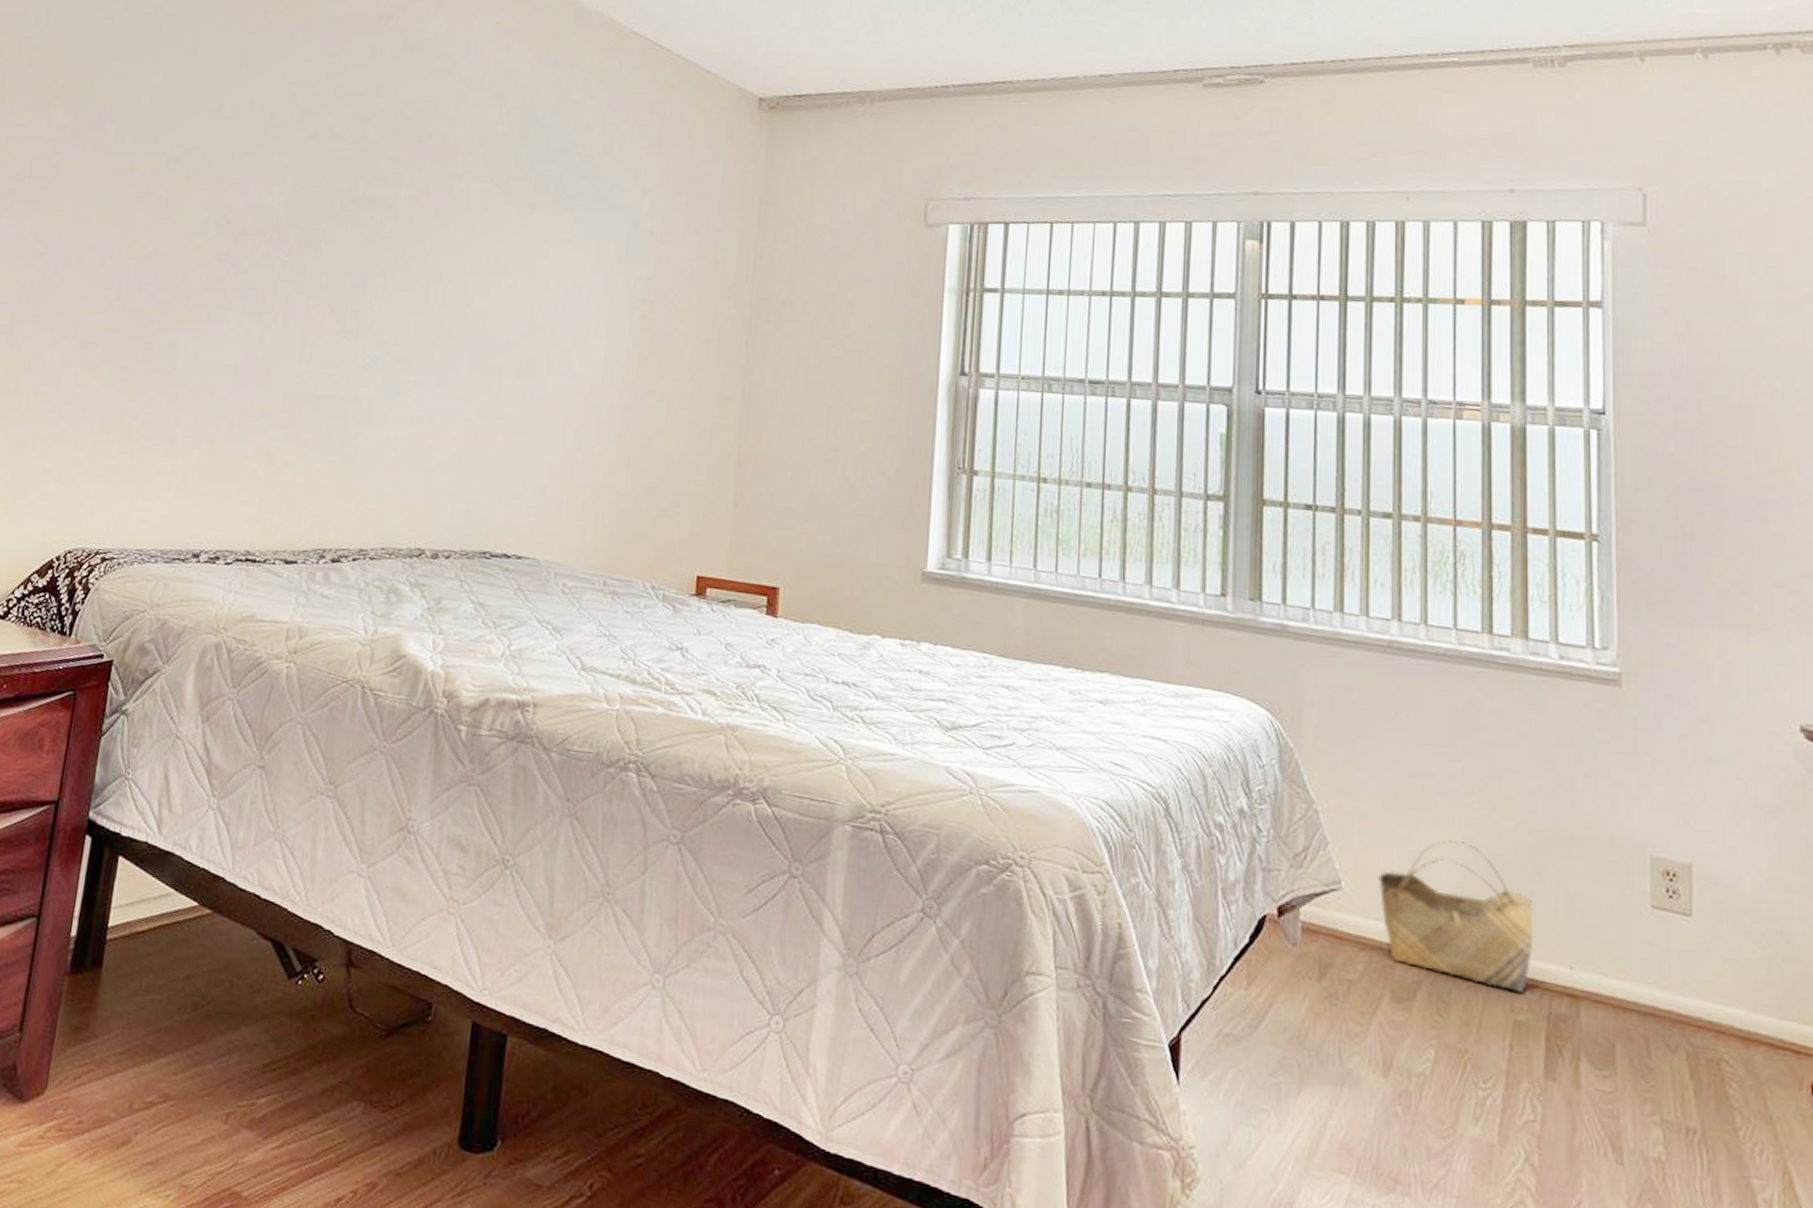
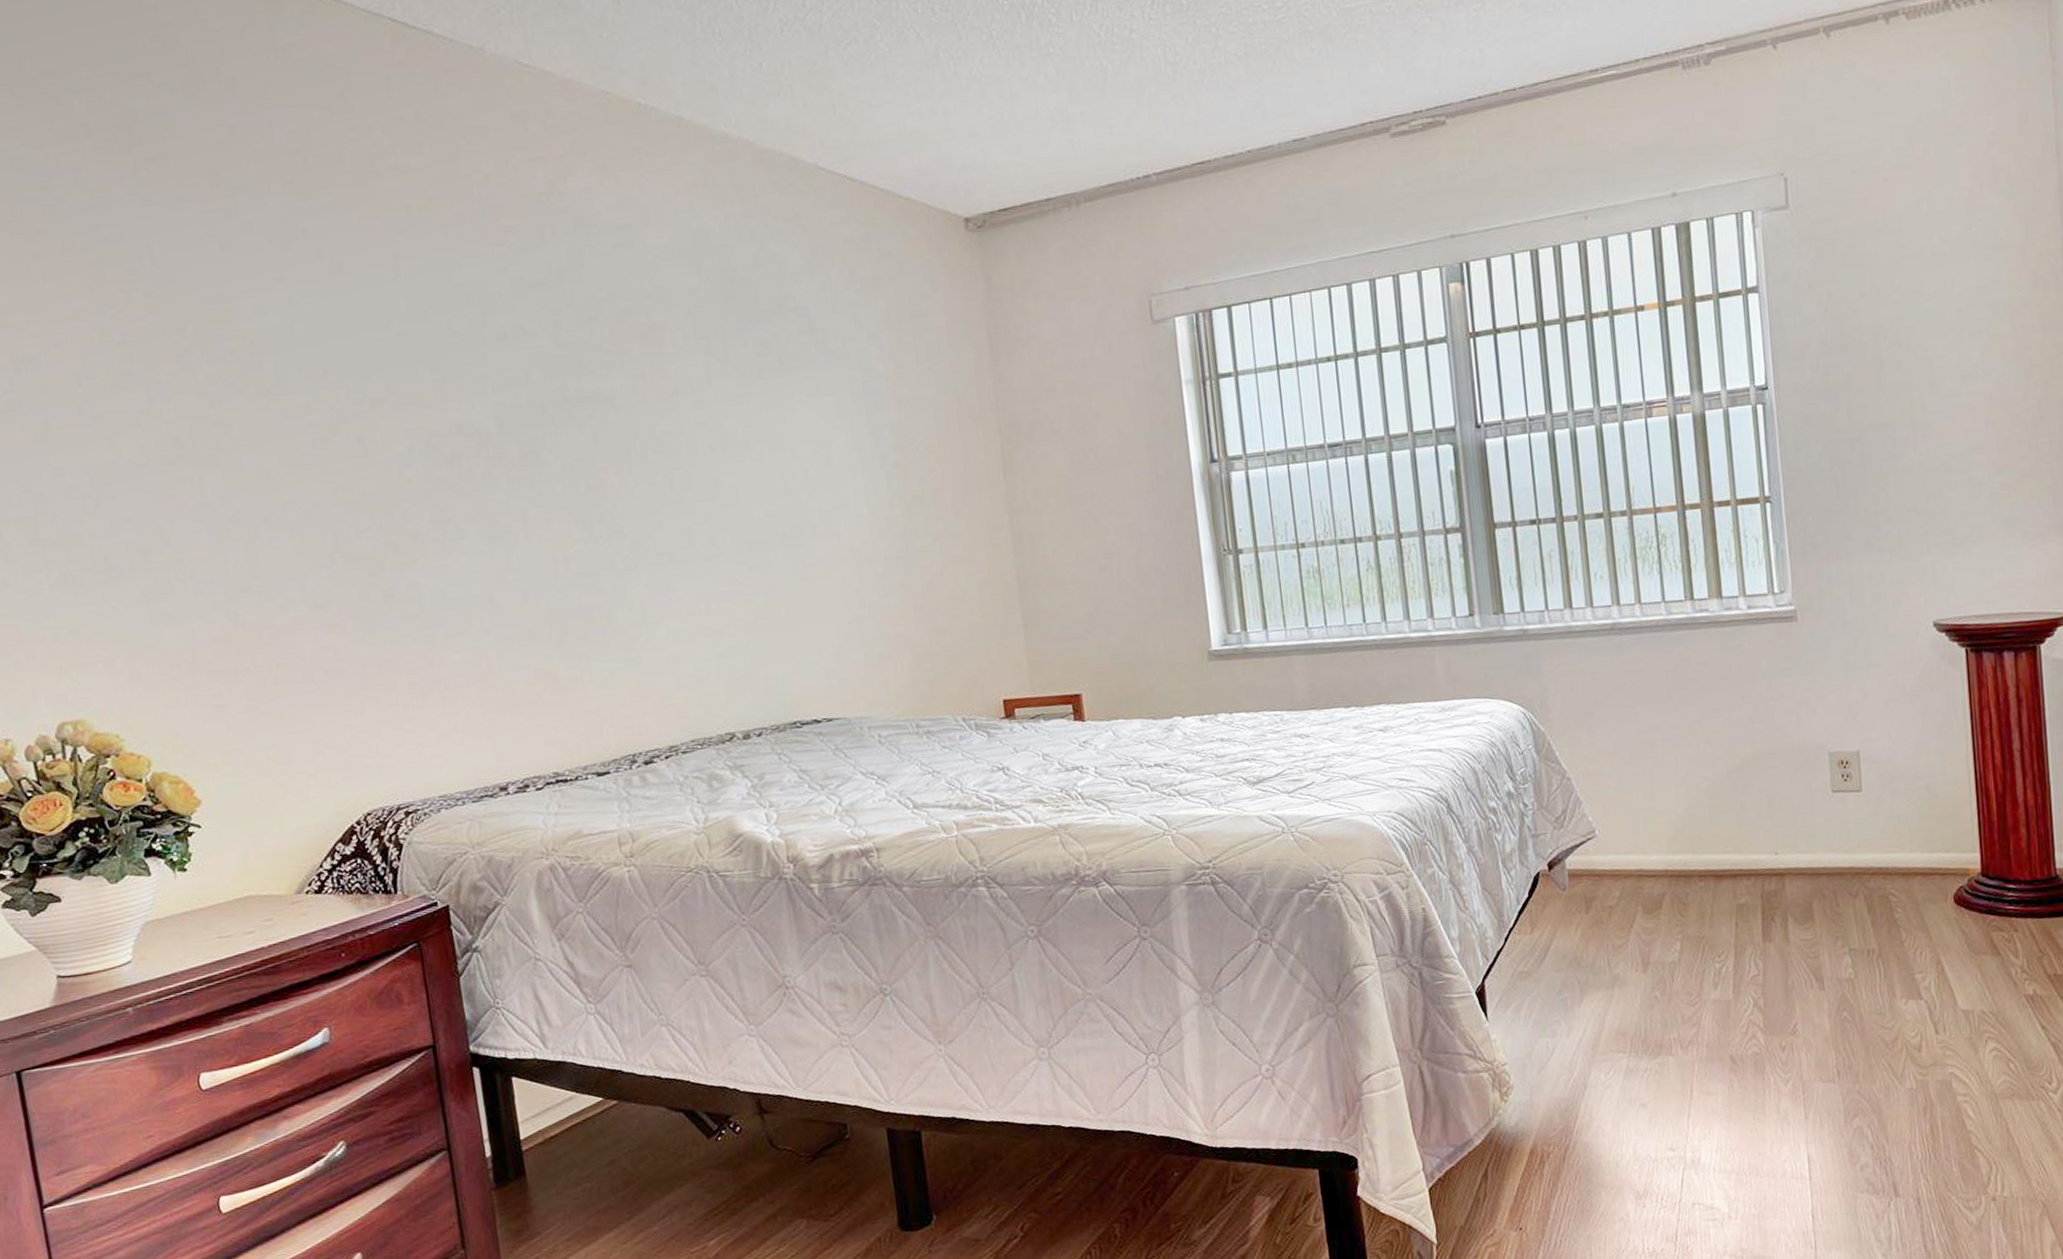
basket: present [1378,840,1534,993] -> none [1624,775,1747,883]

